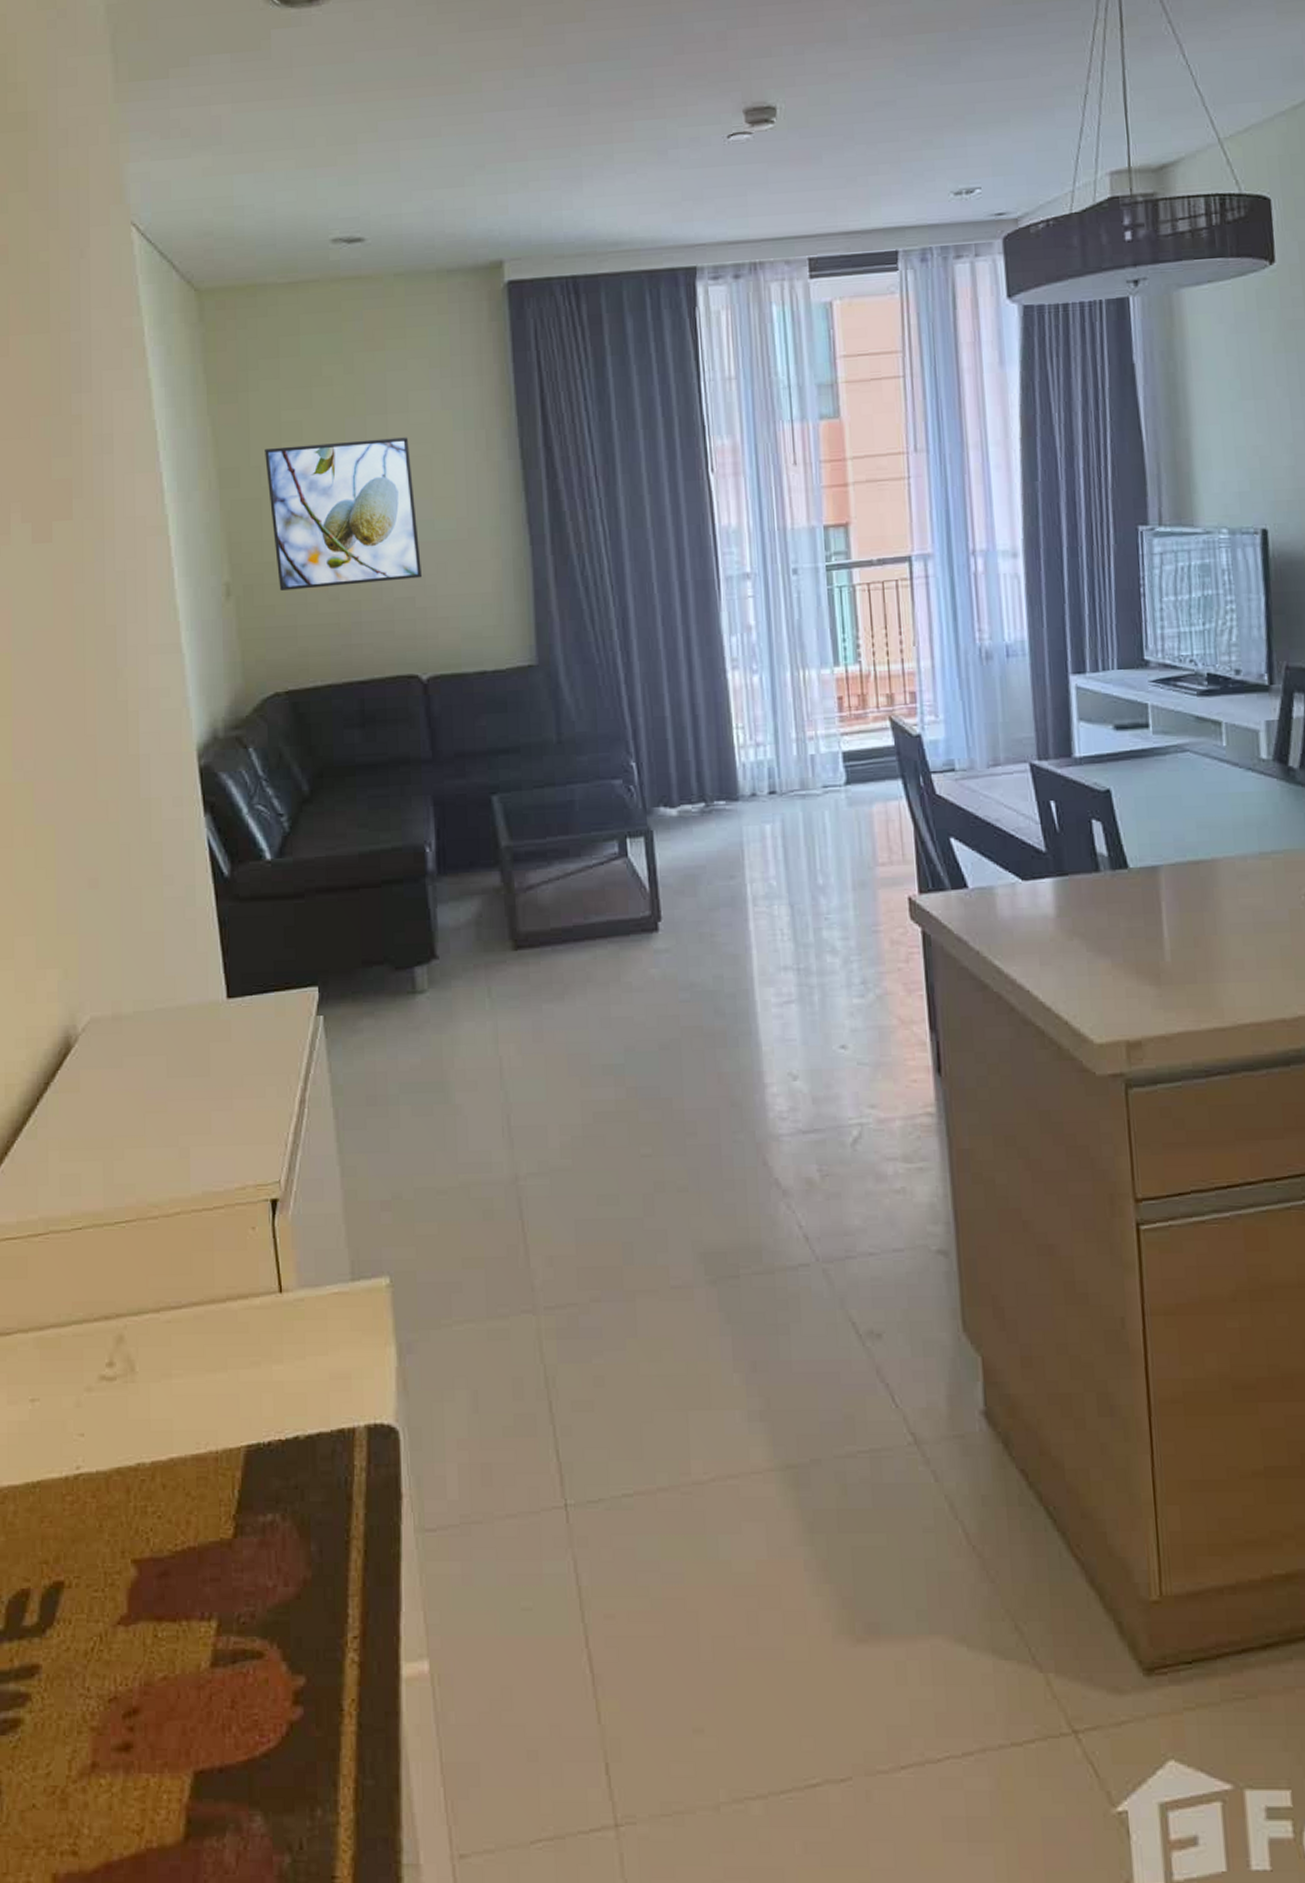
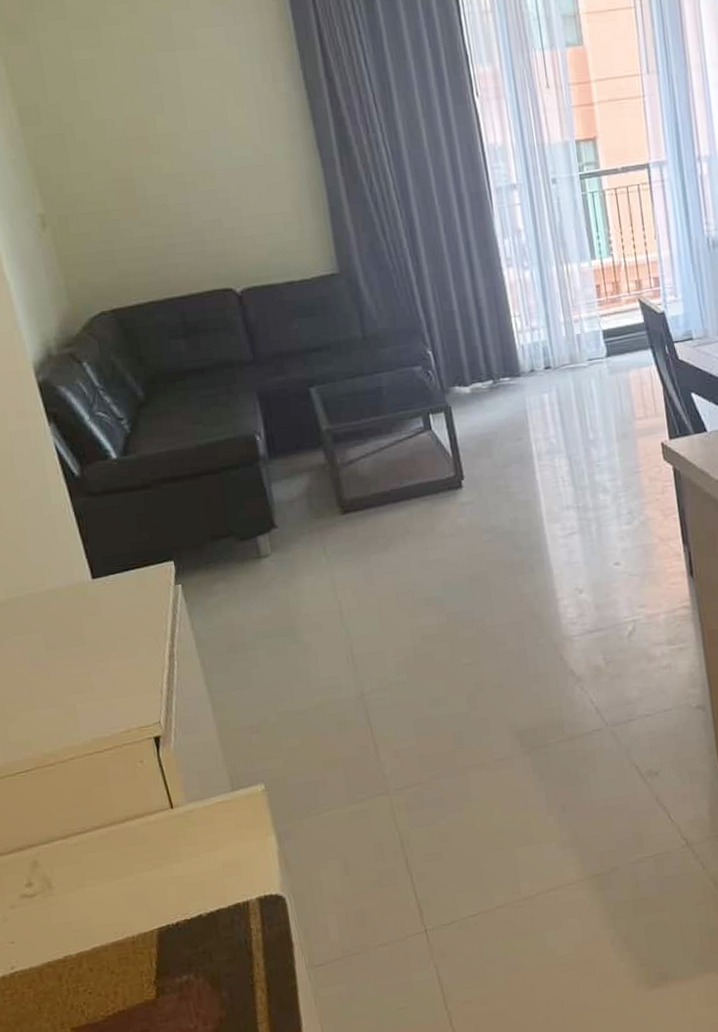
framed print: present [265,437,423,591] -> none [61,72,227,219]

